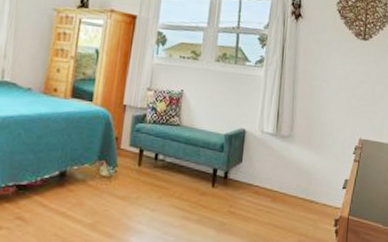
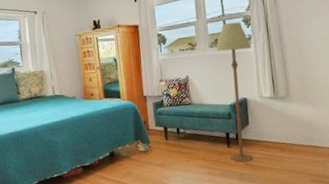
floor lamp: none [213,37,262,209] -> present [216,22,253,163]

